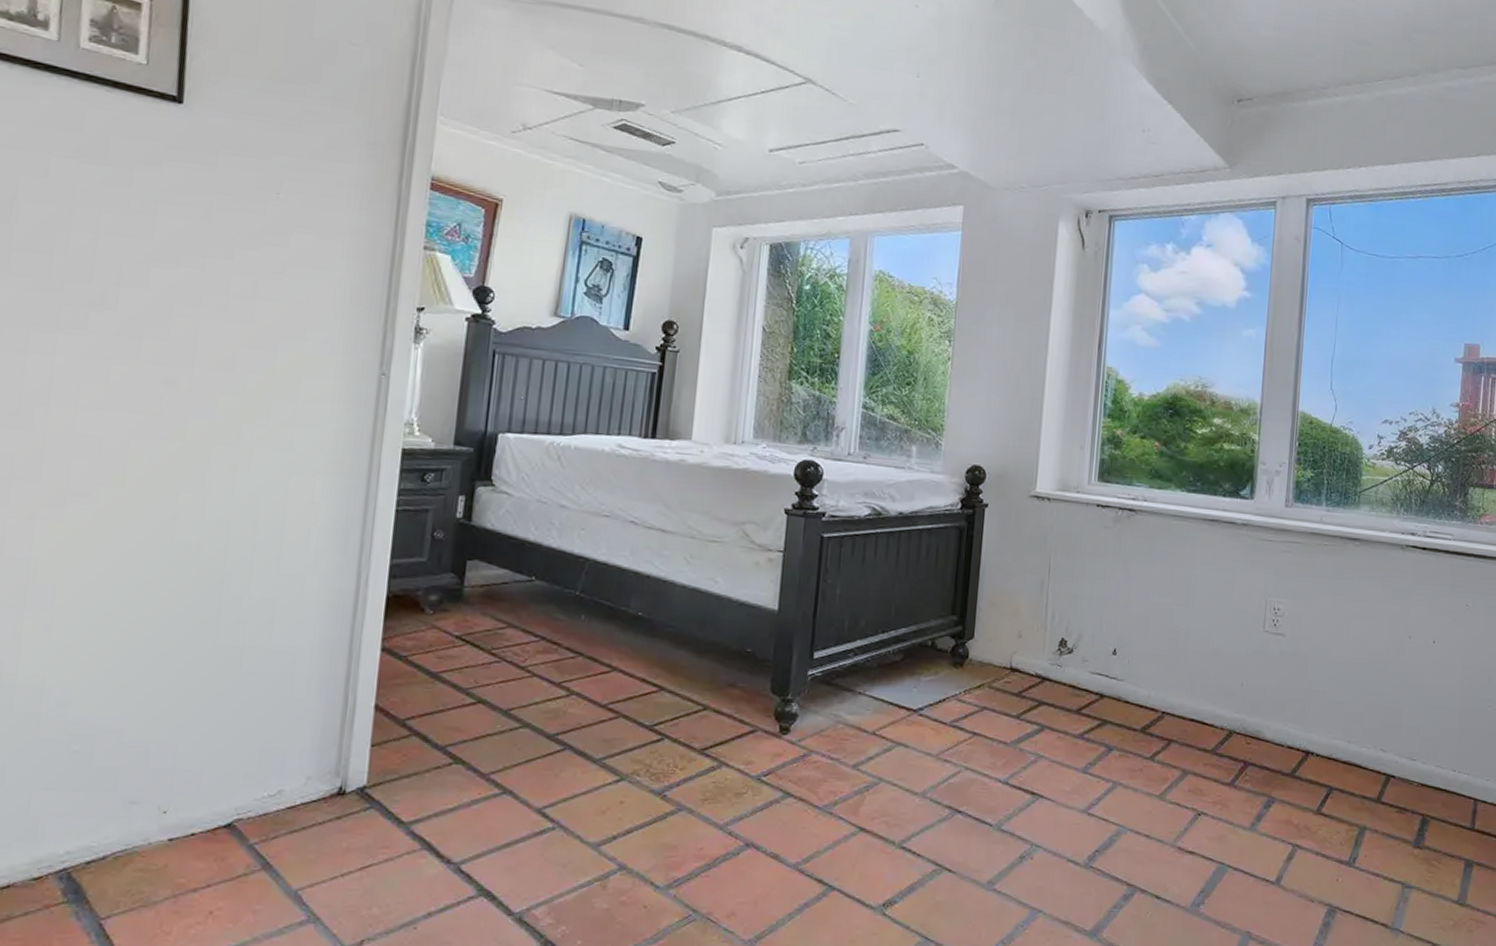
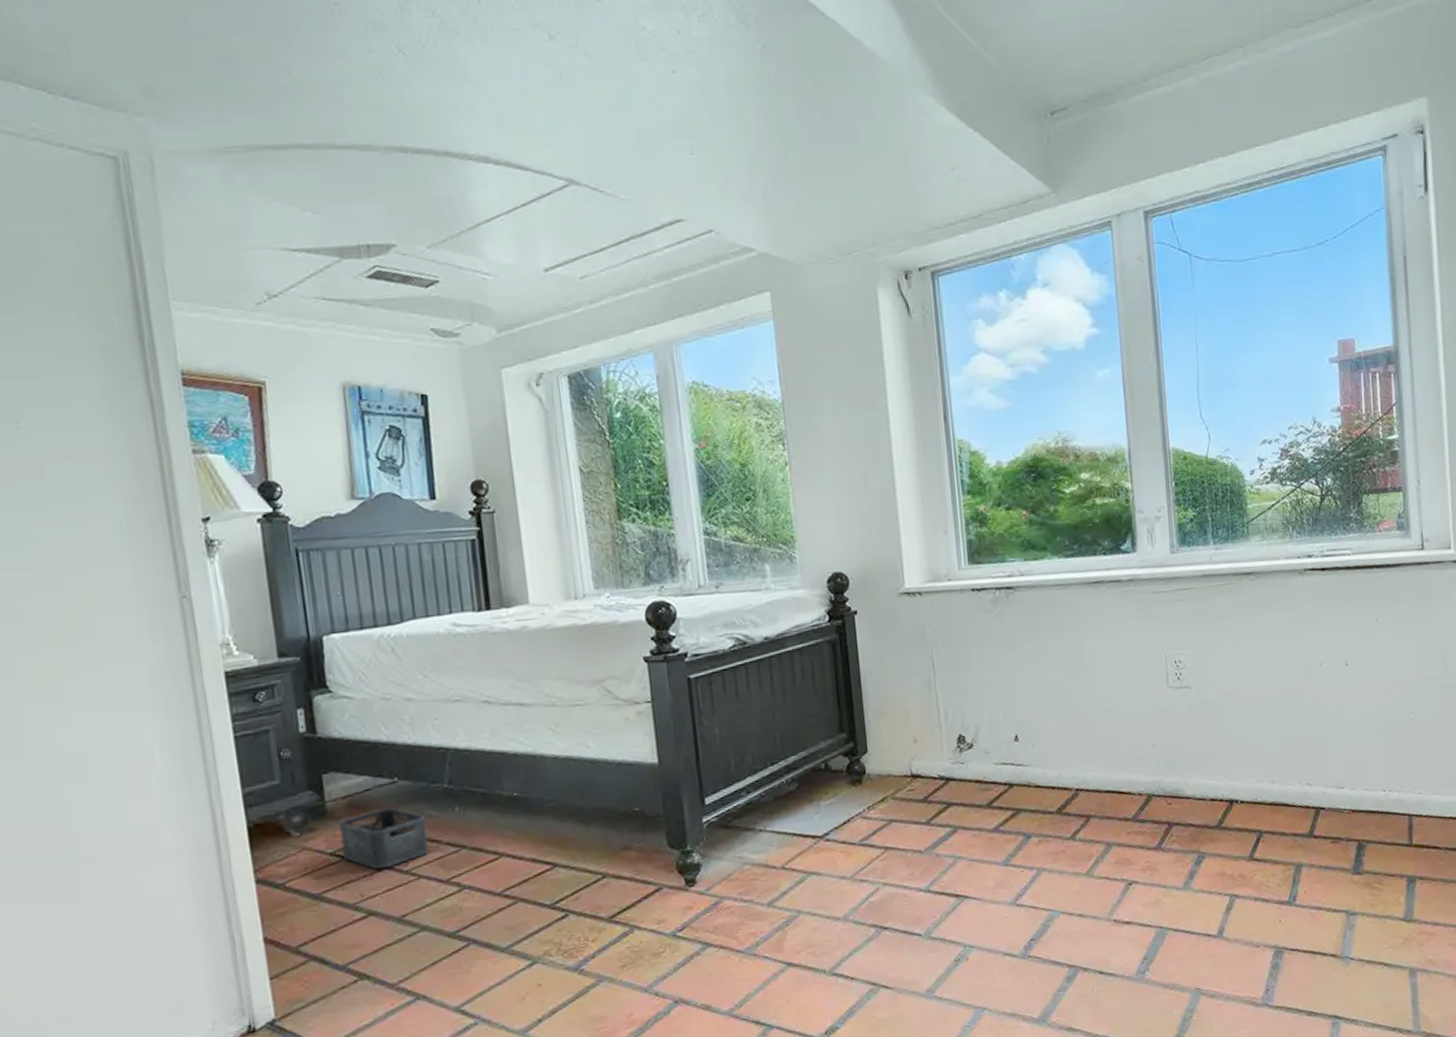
storage bin: none [467,603,552,661] -> present [339,807,428,870]

